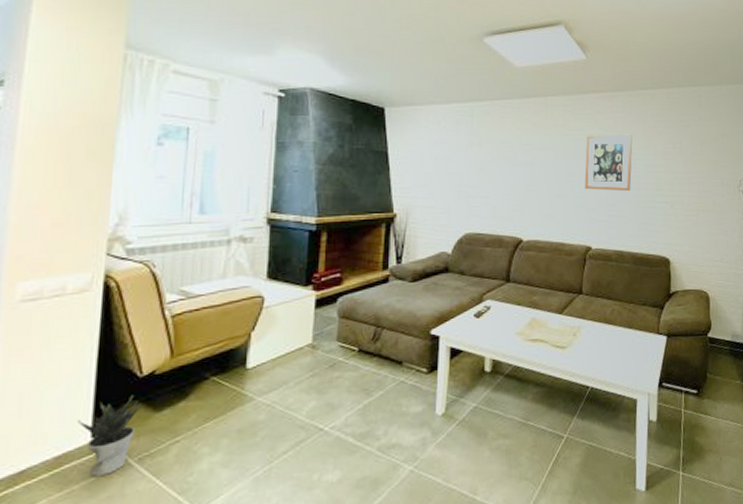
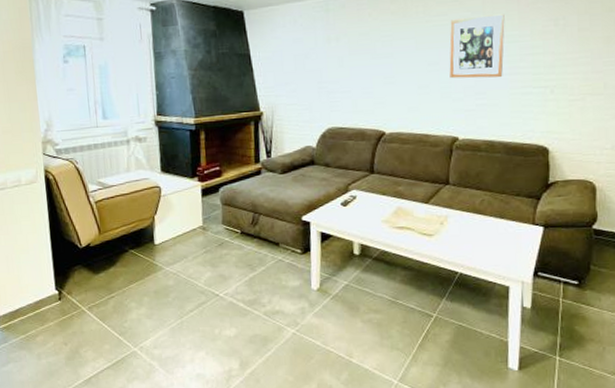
potted plant: present [78,395,142,476] -> none [45,261,85,317]

